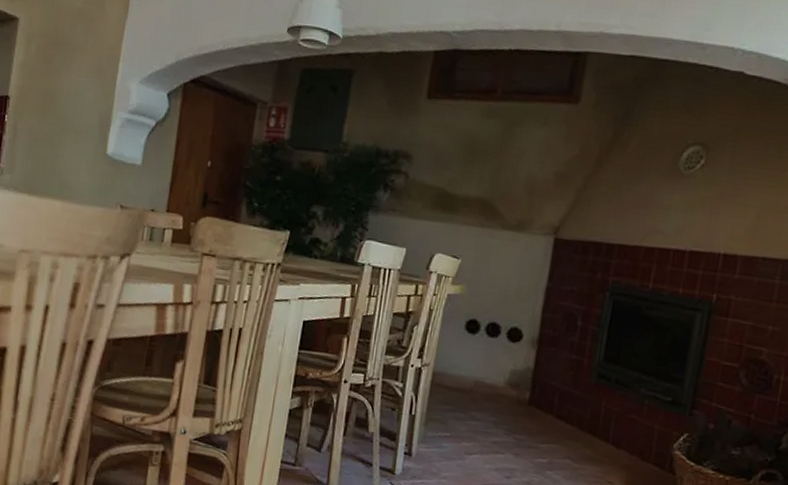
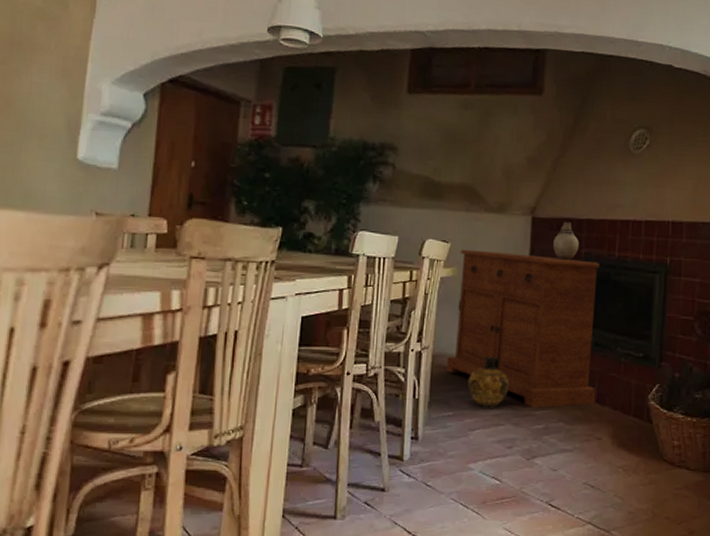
sideboard: none [446,266,630,446] -> present [446,249,601,408]
ceramic jug: none [468,379,514,435] -> present [467,356,510,408]
vase: none [576,245,607,288] -> present [553,221,579,261]

